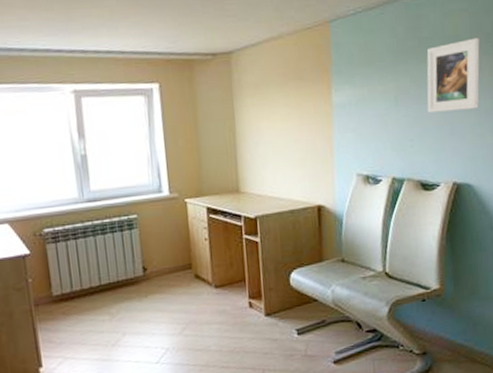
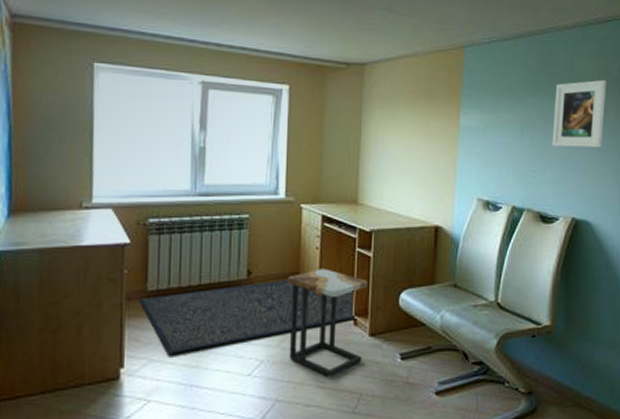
rug: none [46,271,251,351] -> present [138,279,359,354]
side table: none [182,257,261,358] -> present [288,268,368,378]

